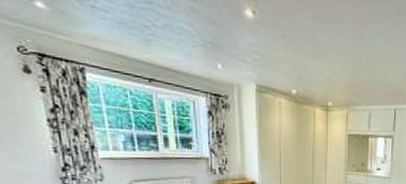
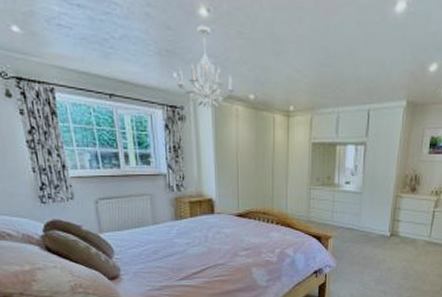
chandelier: none [221,24,278,100] -> present [177,25,234,109]

